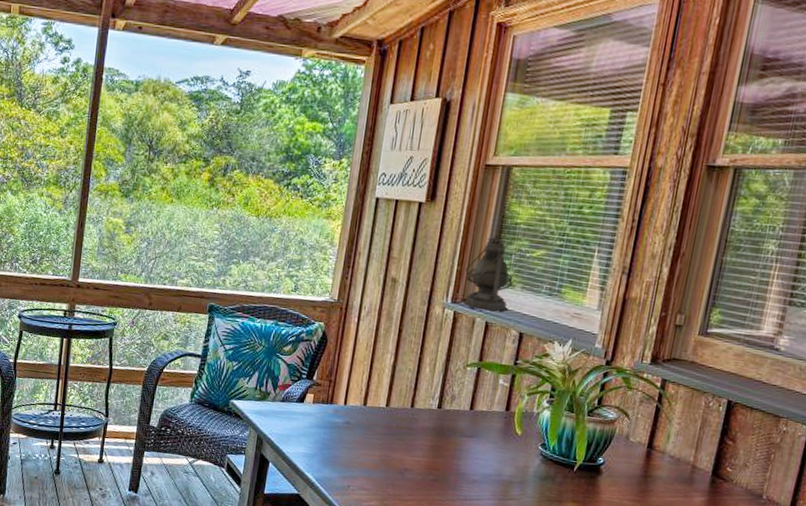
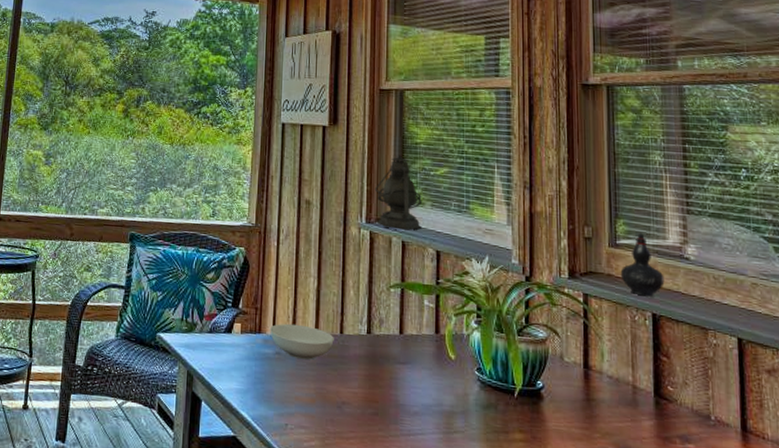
bowl: none [341,396,404,430] -> present [269,323,334,360]
decorative bottle: none [703,322,749,385] -> present [620,233,665,297]

